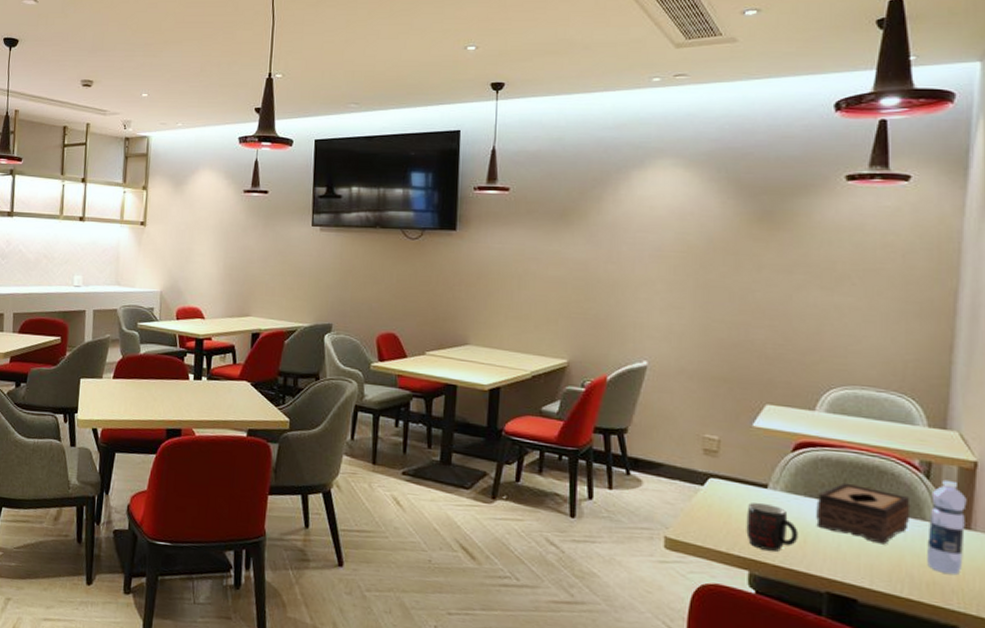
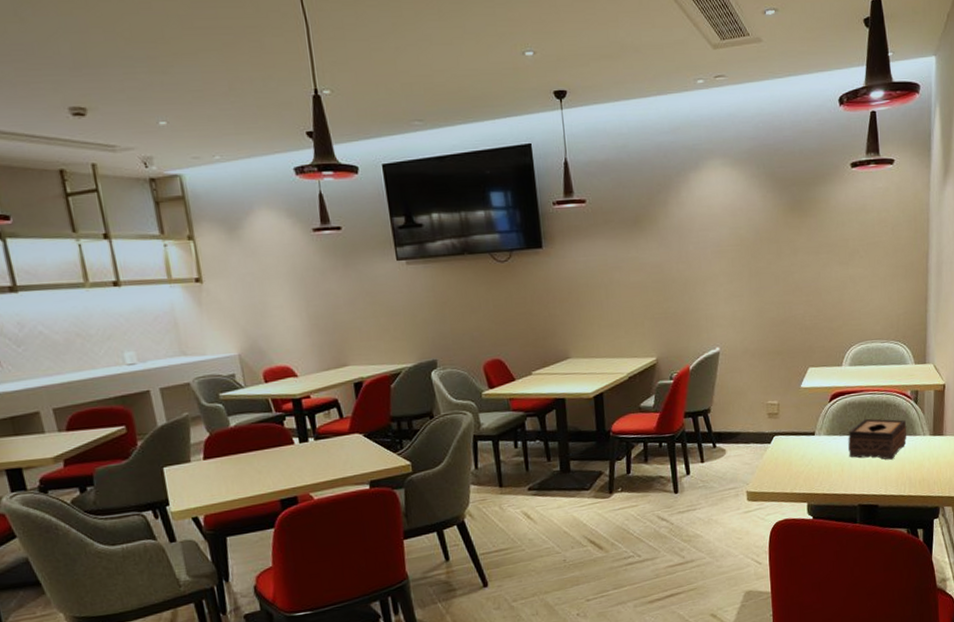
mug: present [746,503,798,552] -> none [802,447,838,484]
water bottle: present [927,479,967,575] -> none [918,401,940,471]

